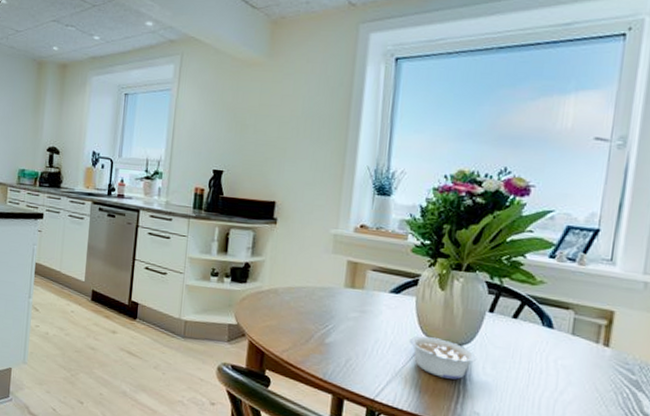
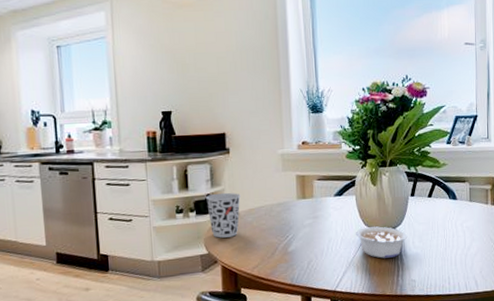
cup: none [244,263,281,313] -> present [206,192,241,238]

